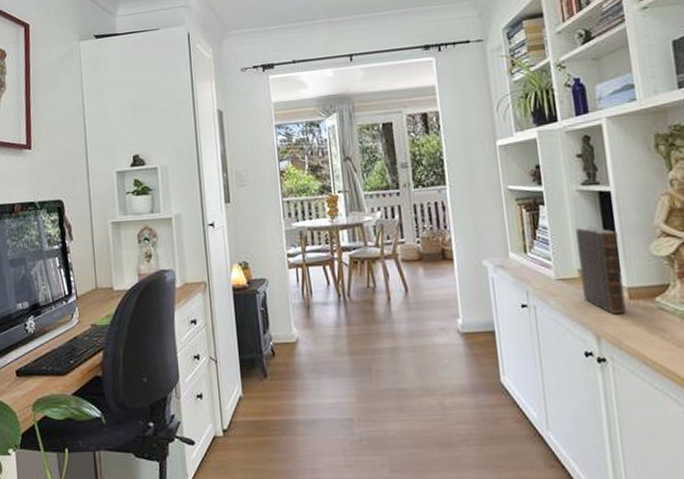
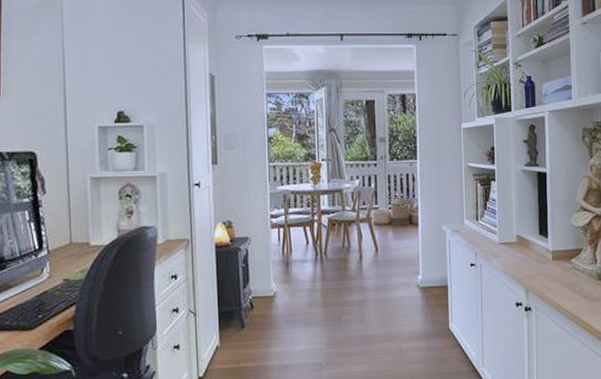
book: present [576,227,626,315] -> none [518,201,549,272]

